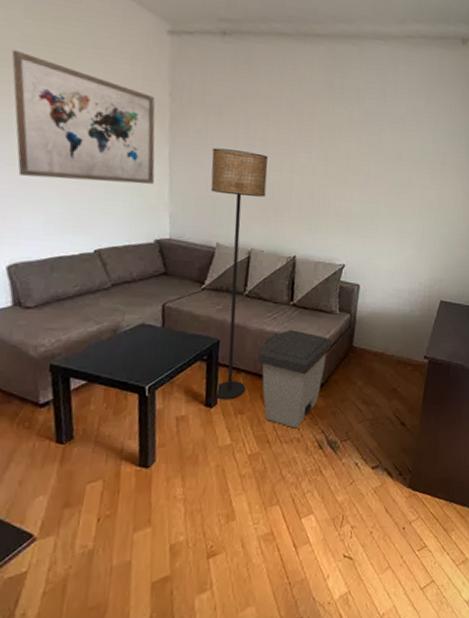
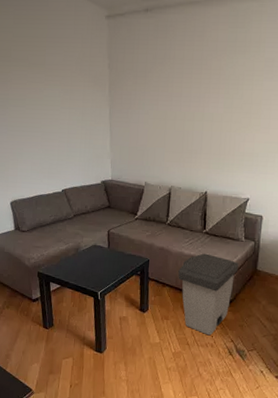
wall art: present [11,49,155,184] -> none [7,48,100,139]
floor lamp: present [210,148,269,400] -> none [139,105,184,308]

